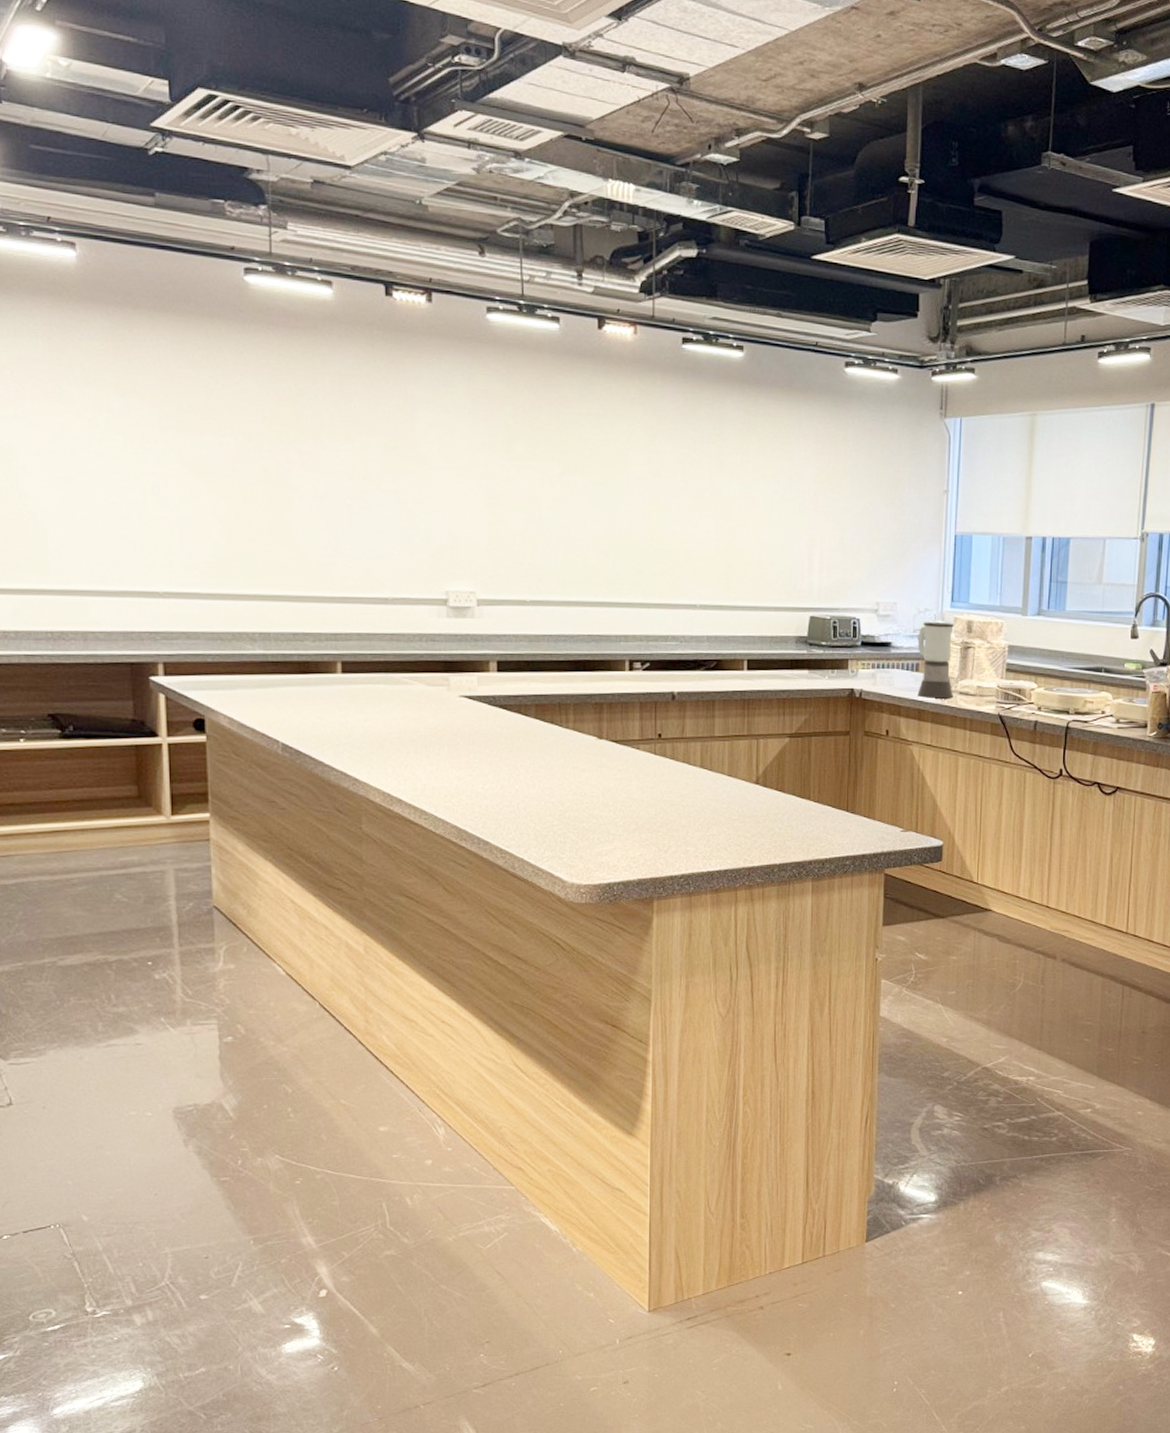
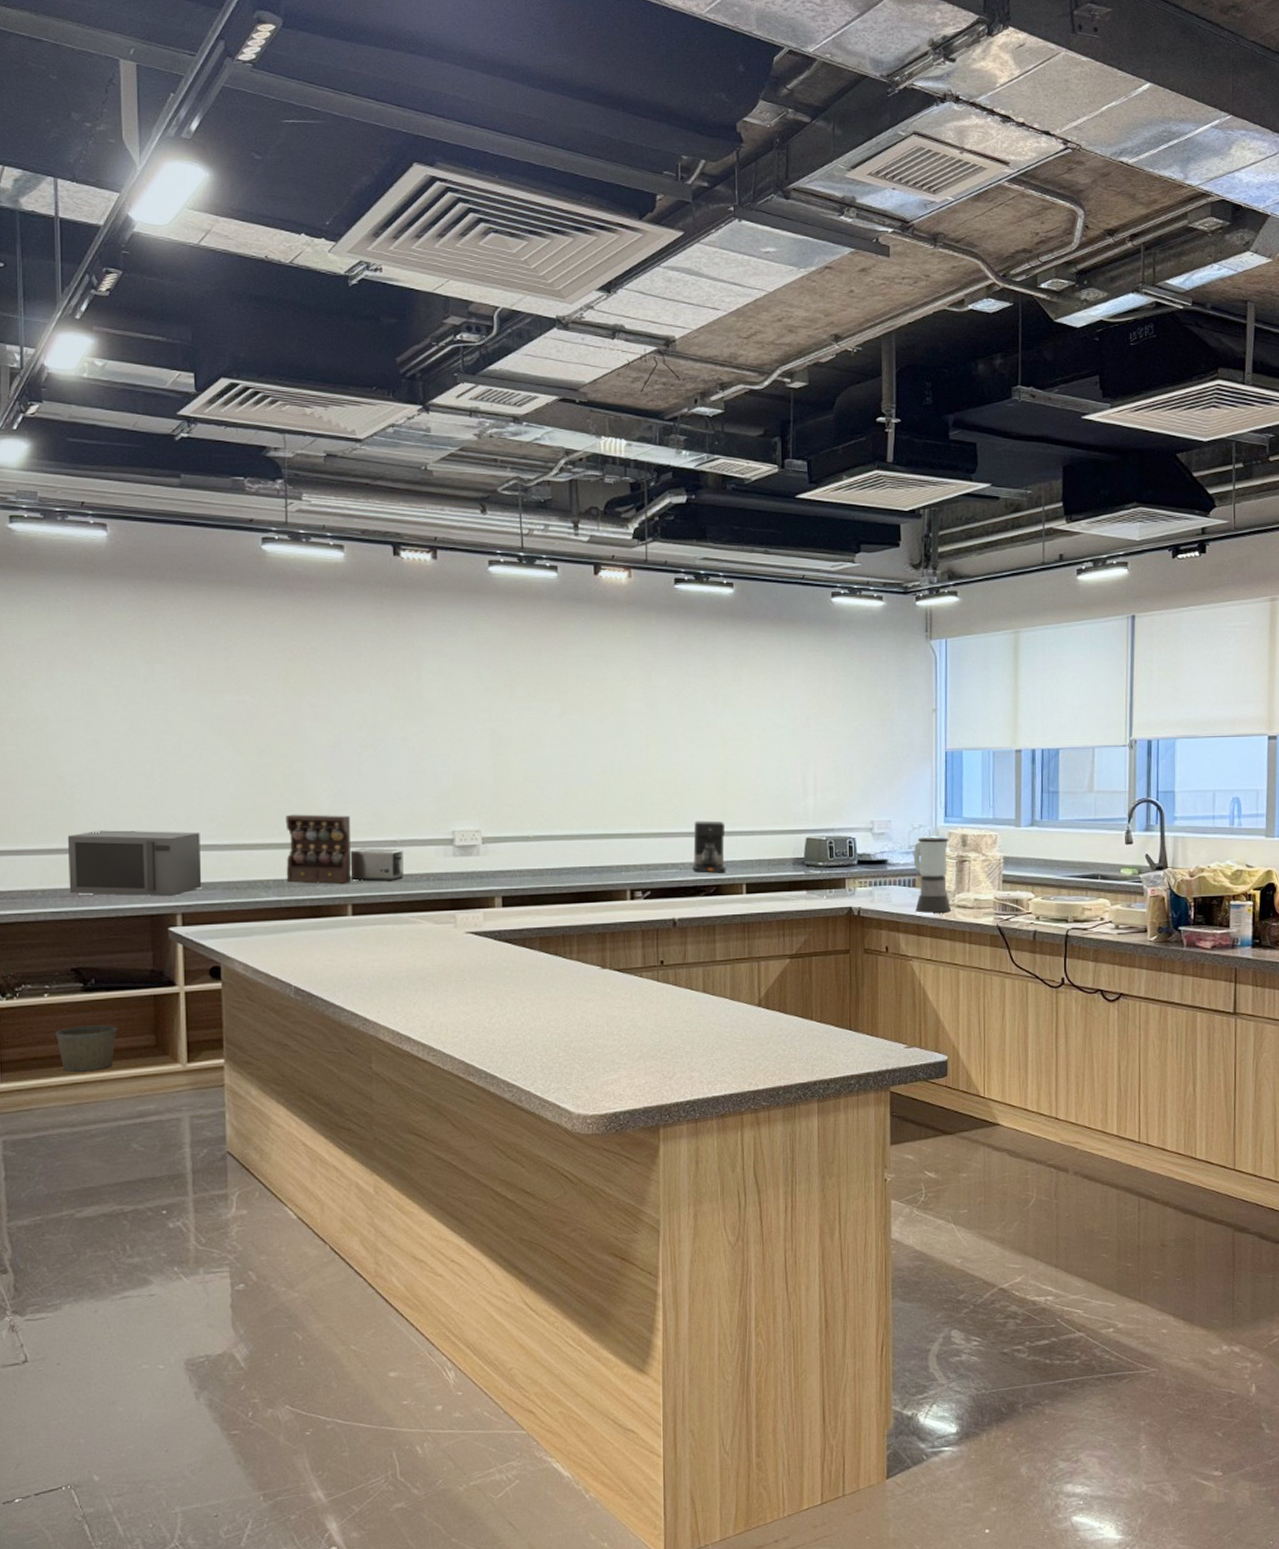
basket: none [33,773,98,820] -> present [55,1025,117,1072]
microwave: none [40,572,184,644] -> present [67,830,202,896]
spice rack: none [271,565,341,640] -> present [285,814,352,884]
toaster: none [339,604,395,640] -> present [350,848,403,882]
coffee maker: none [693,593,728,648] -> present [692,820,726,874]

